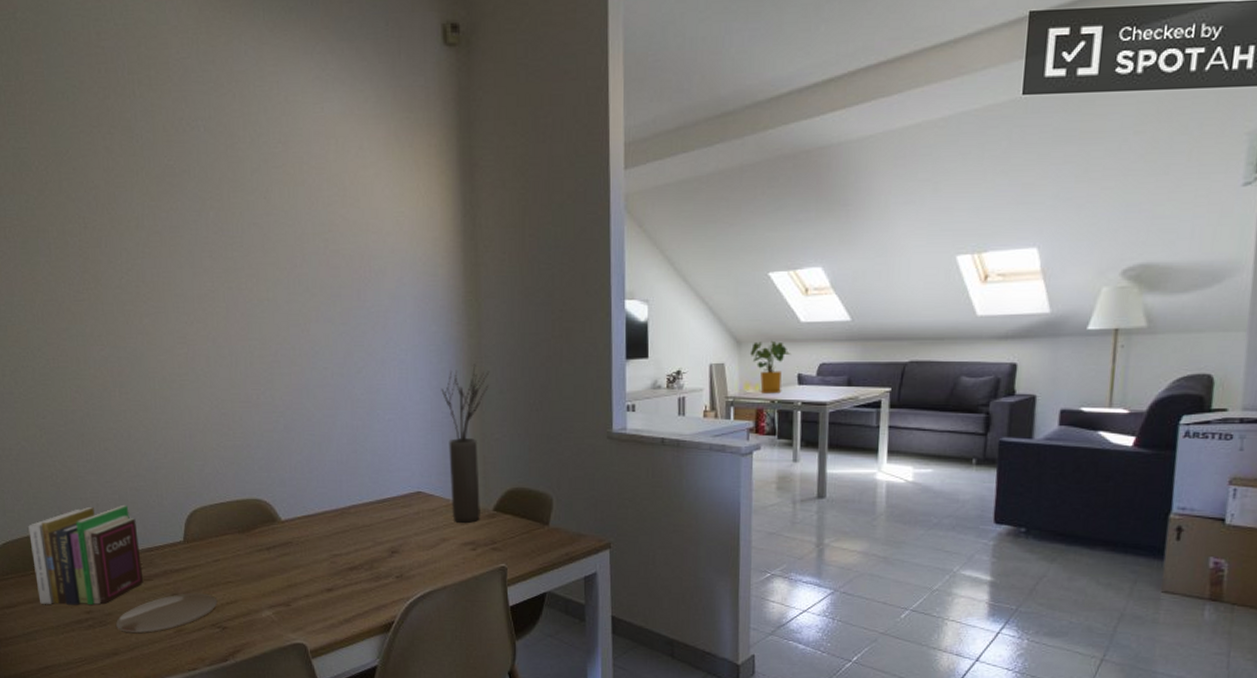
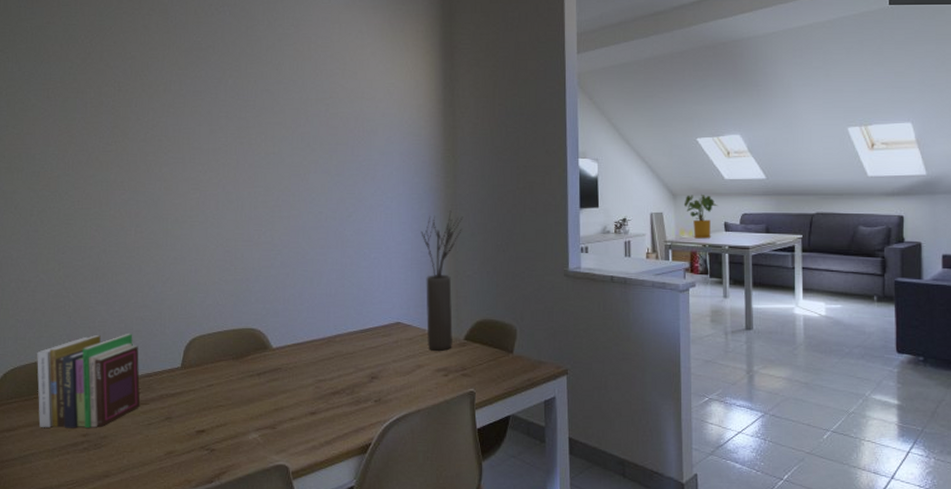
plate: present [115,593,218,634] -> none [109,416,208,456]

